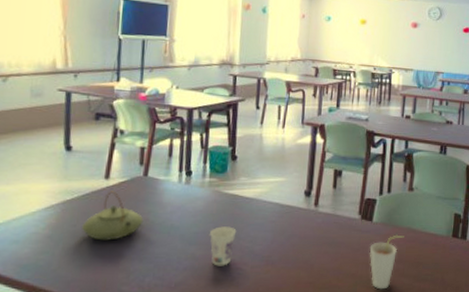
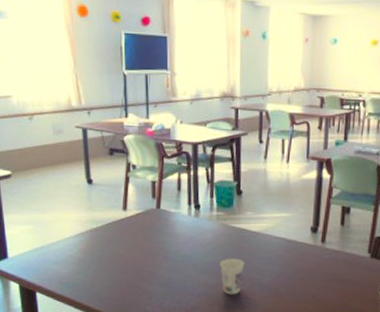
teapot: present [82,191,144,241] -> none [108,221,160,266]

